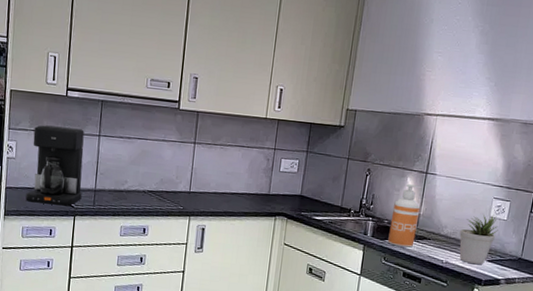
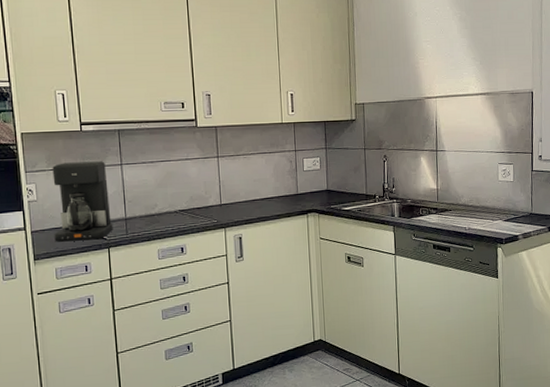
soap dispenser: present [388,184,422,248] -> none [413,163,438,222]
potted plant: present [459,215,498,265] -> none [475,178,508,226]

